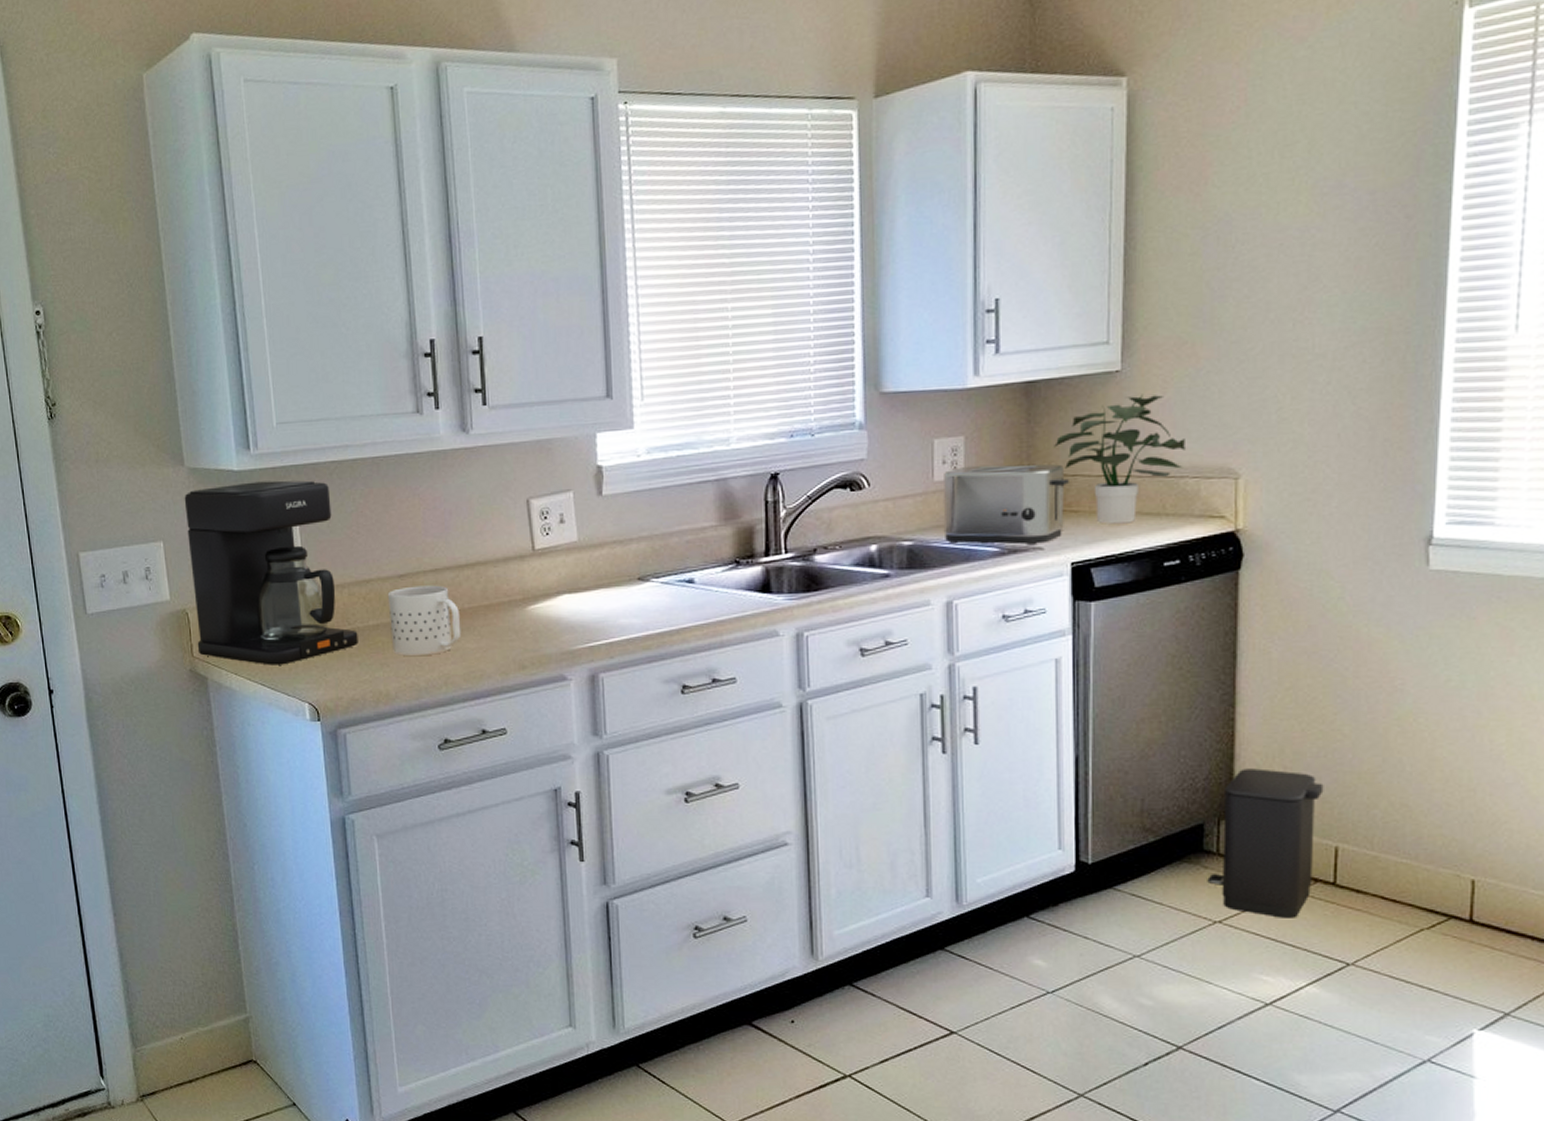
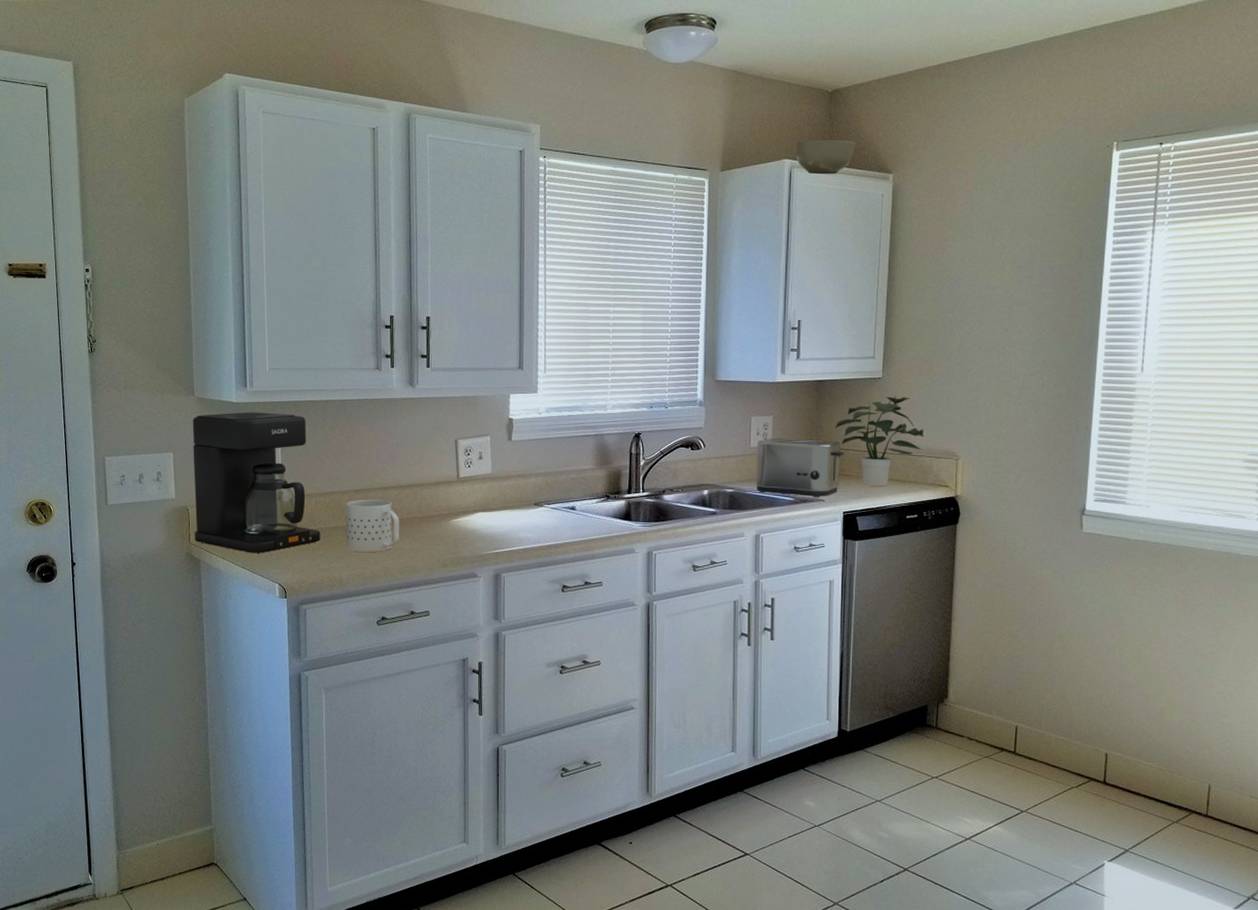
bowl: none [981,34,1071,89] -> present [795,140,856,175]
pedal bin: present [1207,768,1324,918] -> none [928,667,1009,777]

